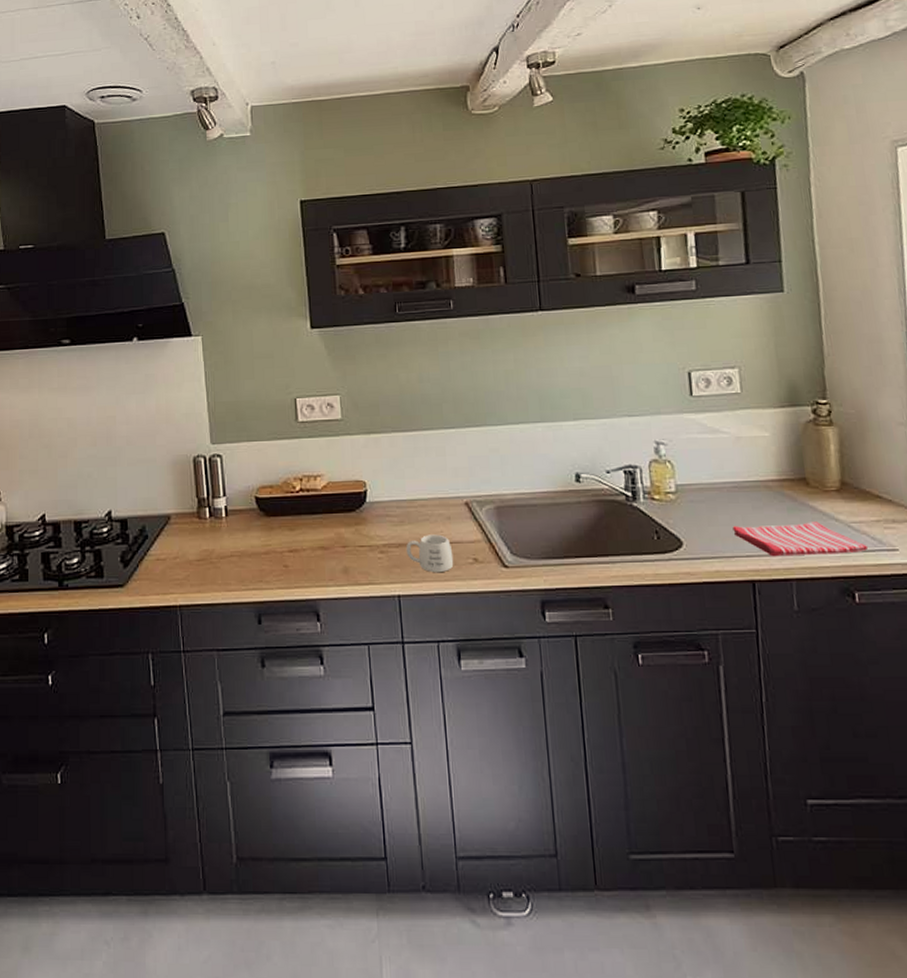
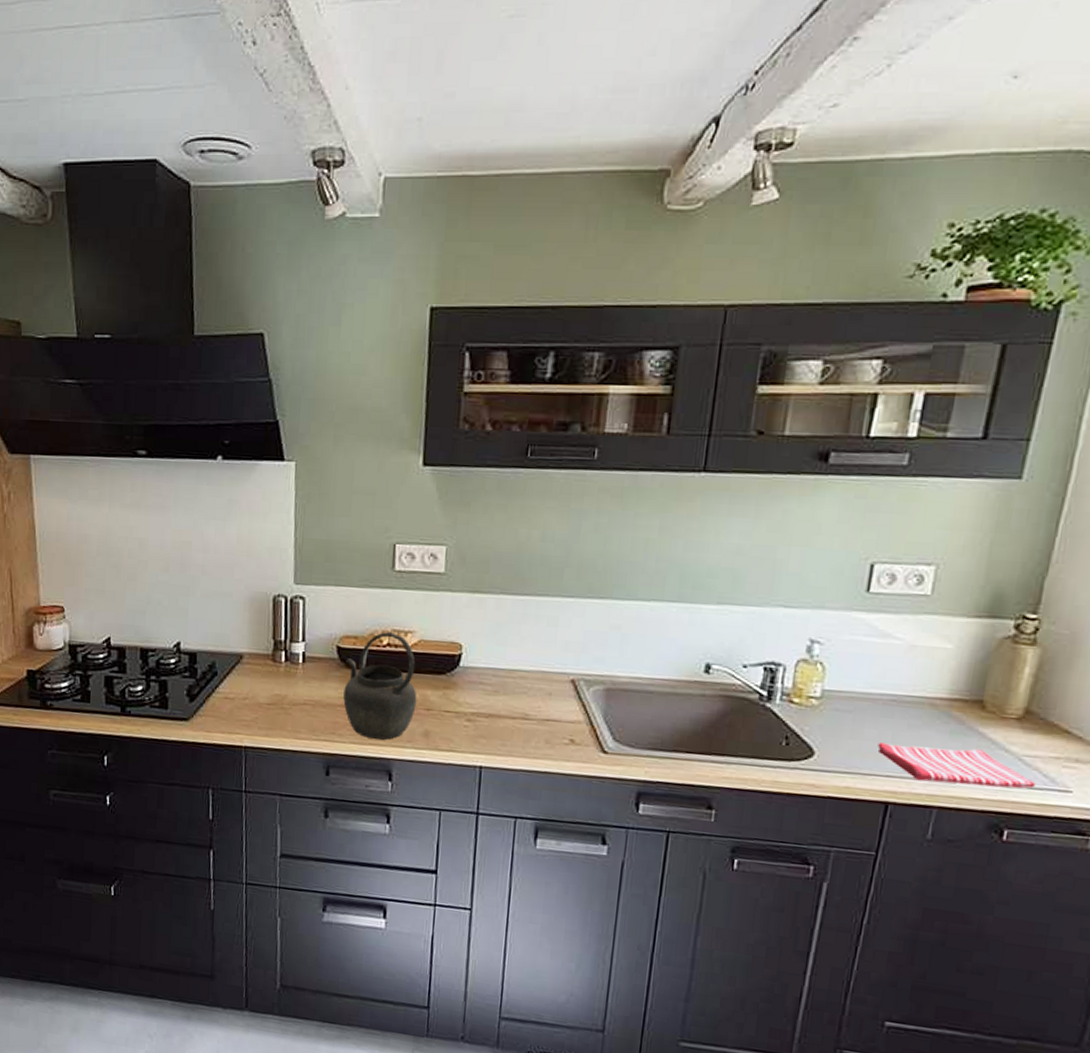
kettle: none [265,478,333,581] -> present [343,632,417,740]
mug: present [405,534,454,573] -> none [495,708,548,750]

